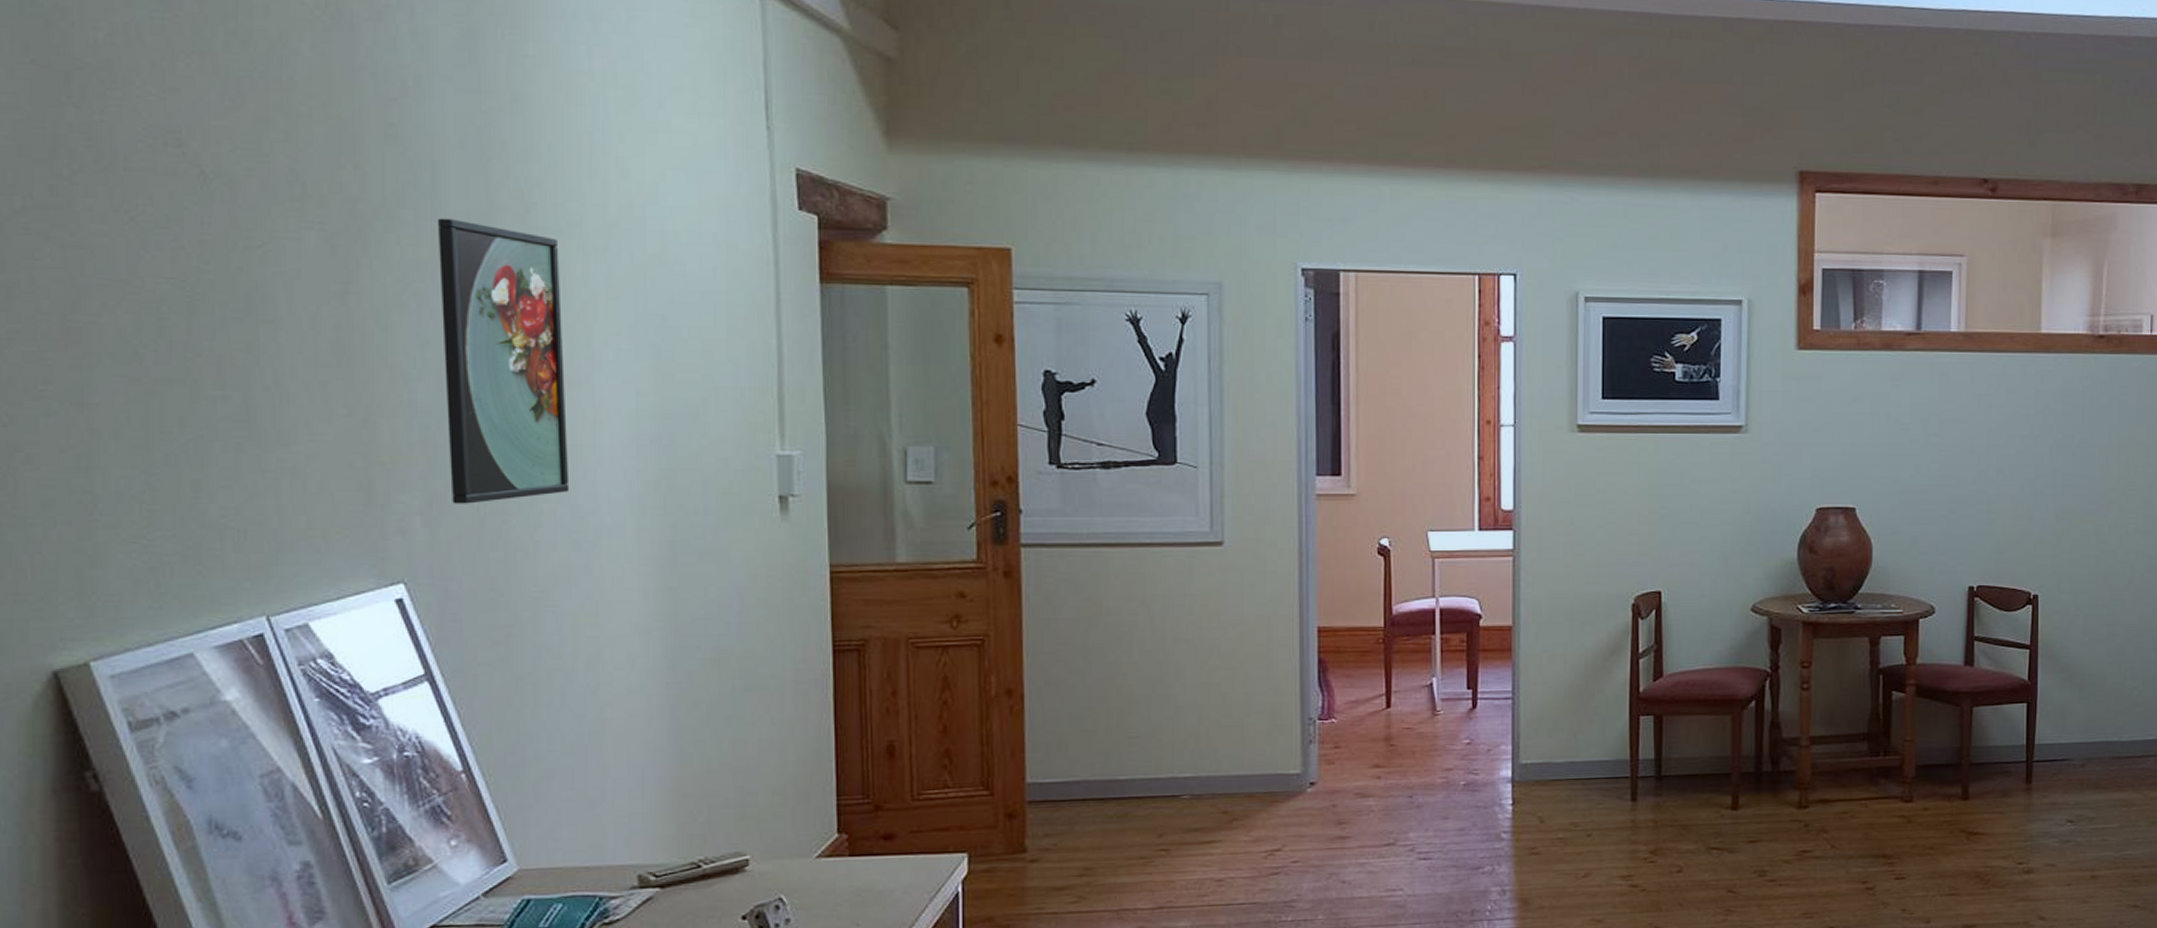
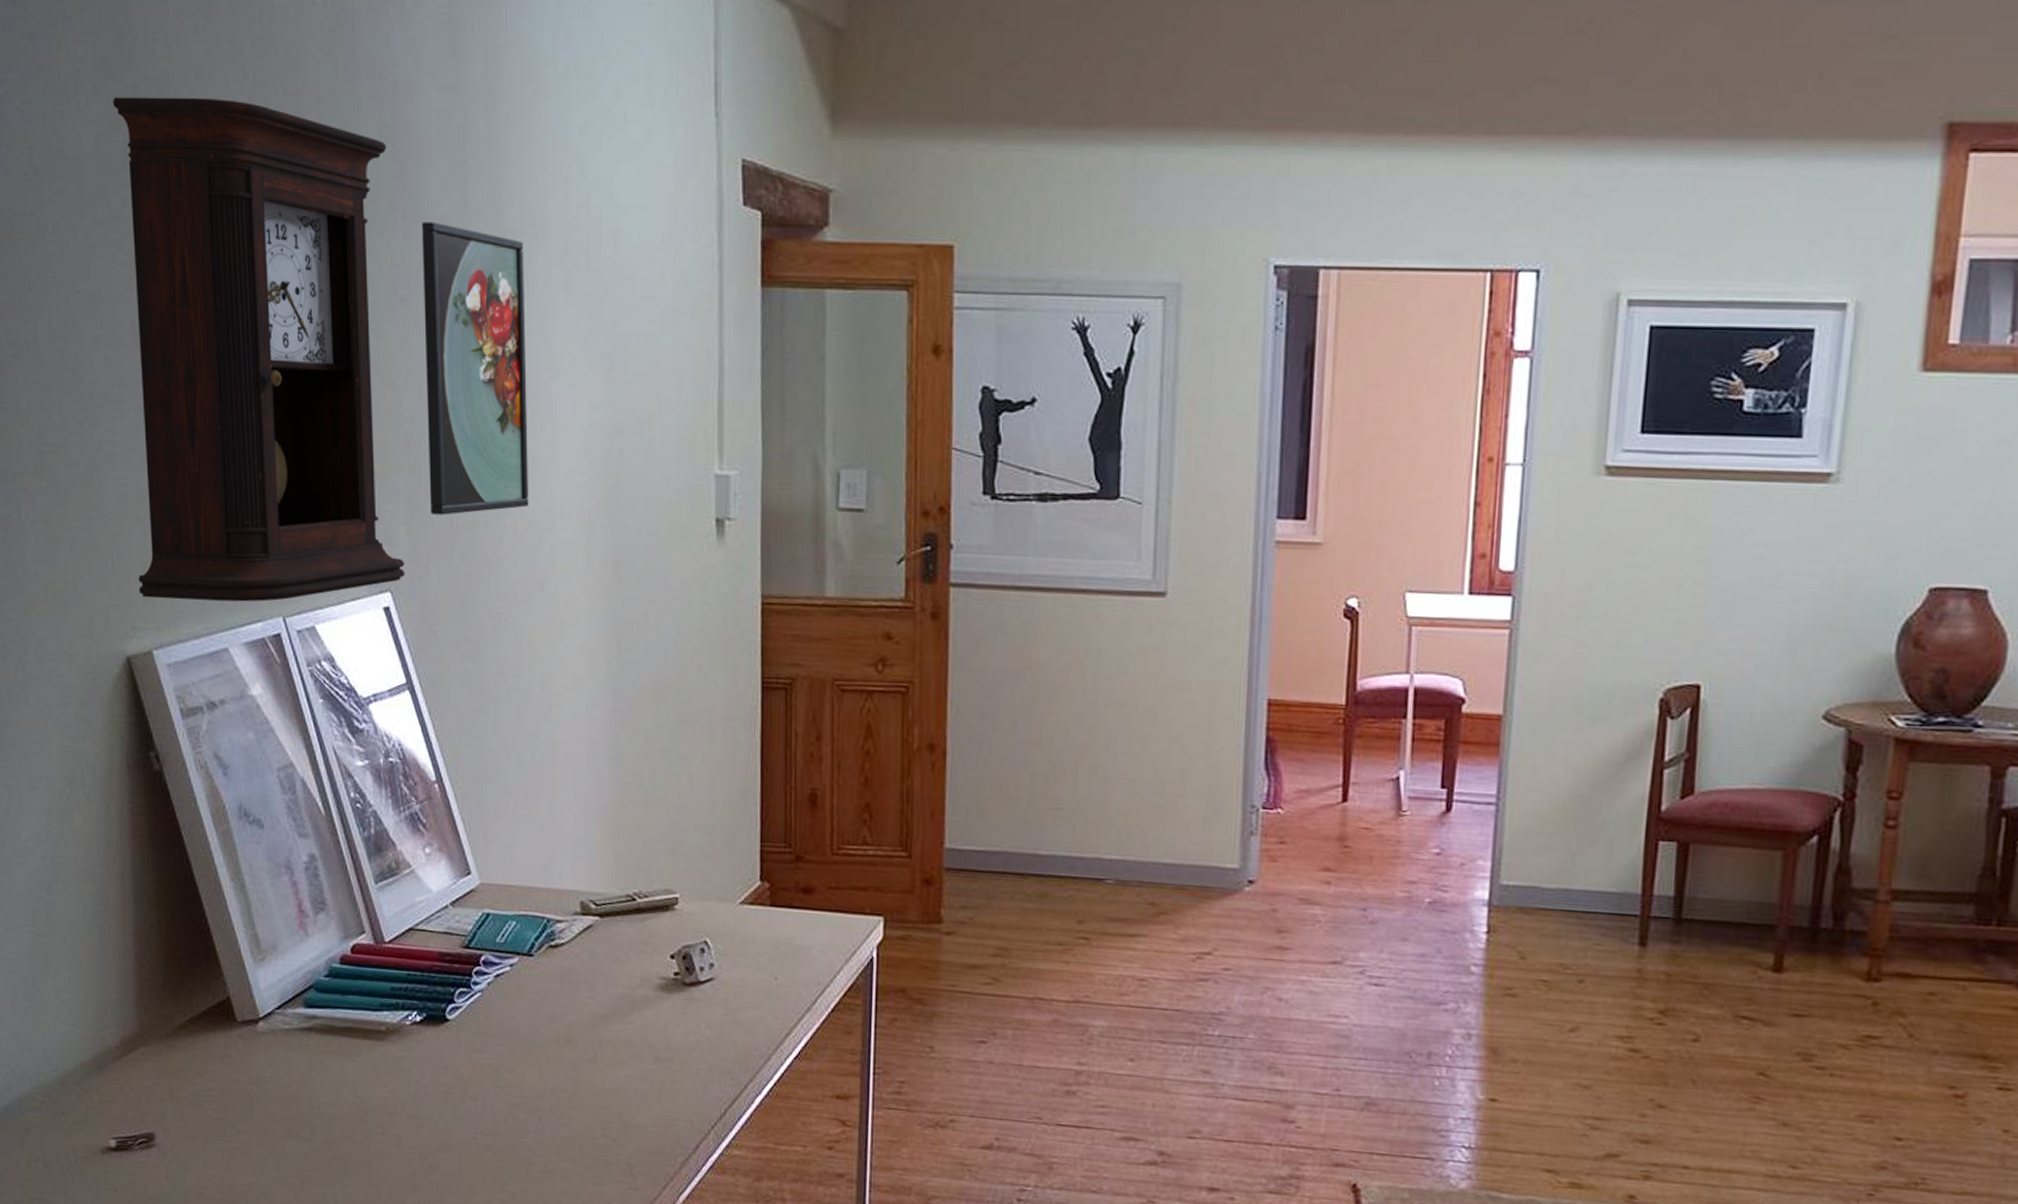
pendulum clock: none [38,83,422,607] -> present [113,97,405,602]

